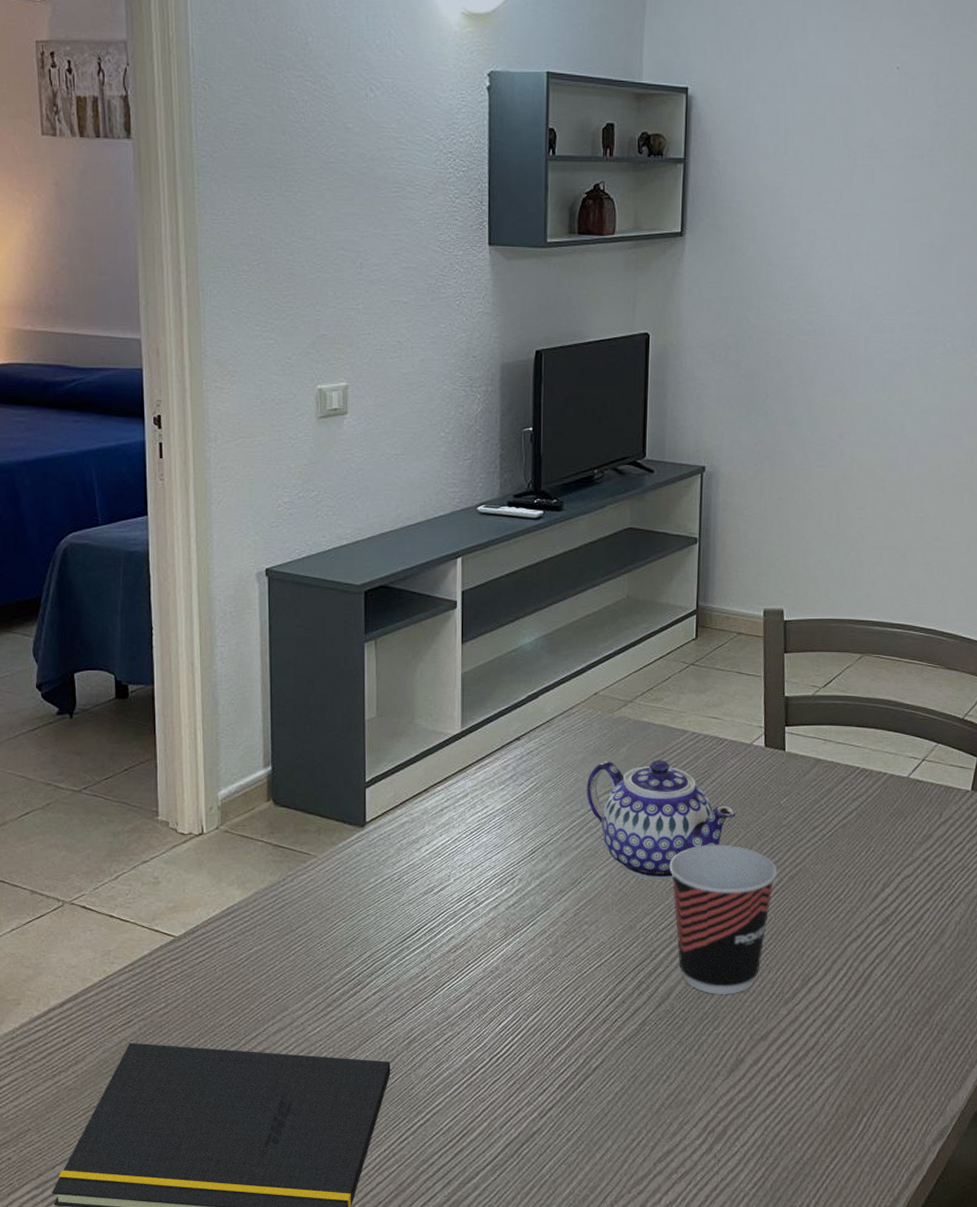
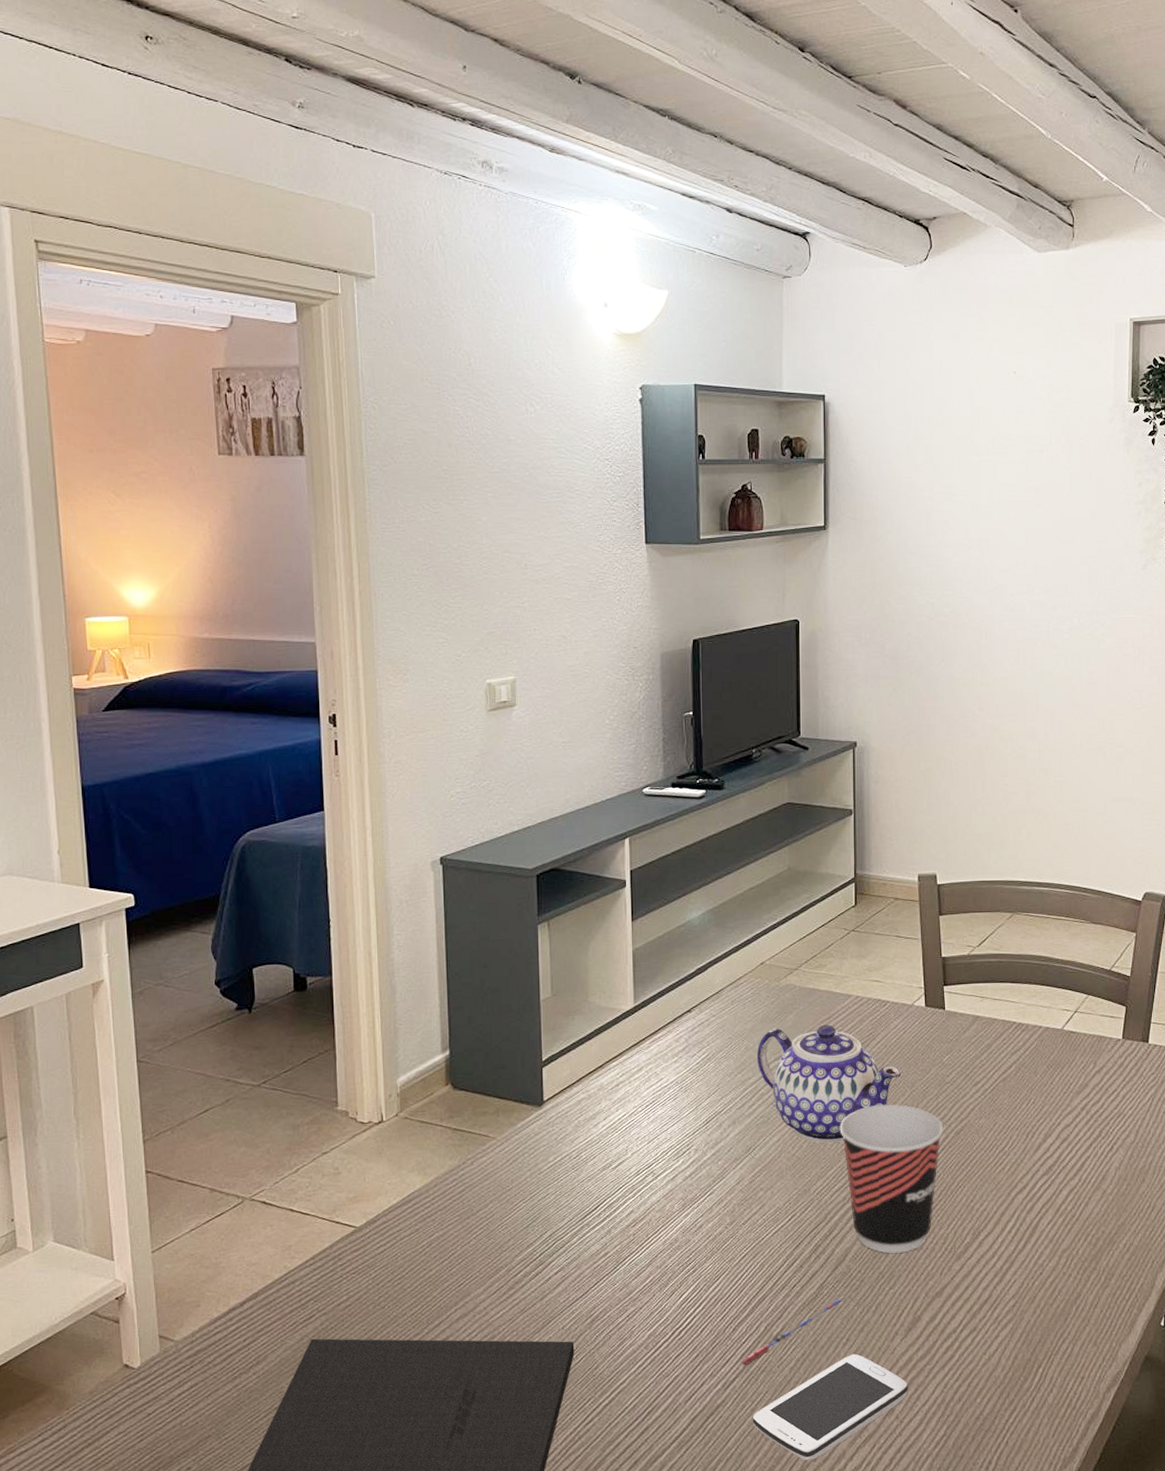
pen: none [559,1033,668,1096] -> present [741,1296,846,1366]
smartphone: none [568,1091,728,1192] -> present [752,1354,909,1461]

